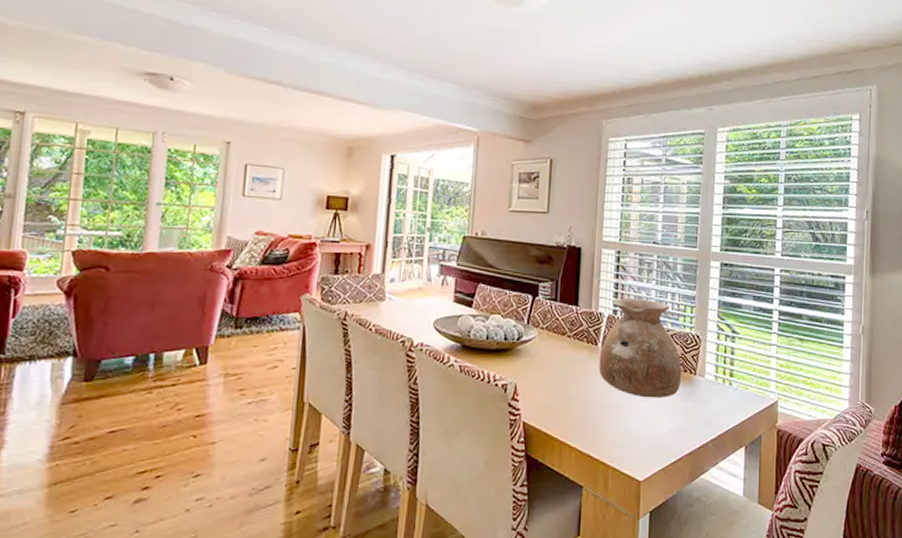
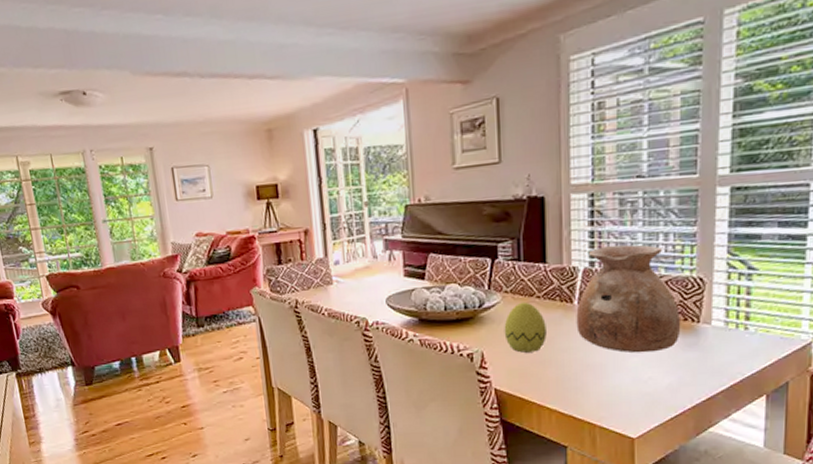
decorative egg: none [537,339,574,388] -> present [504,302,547,353]

